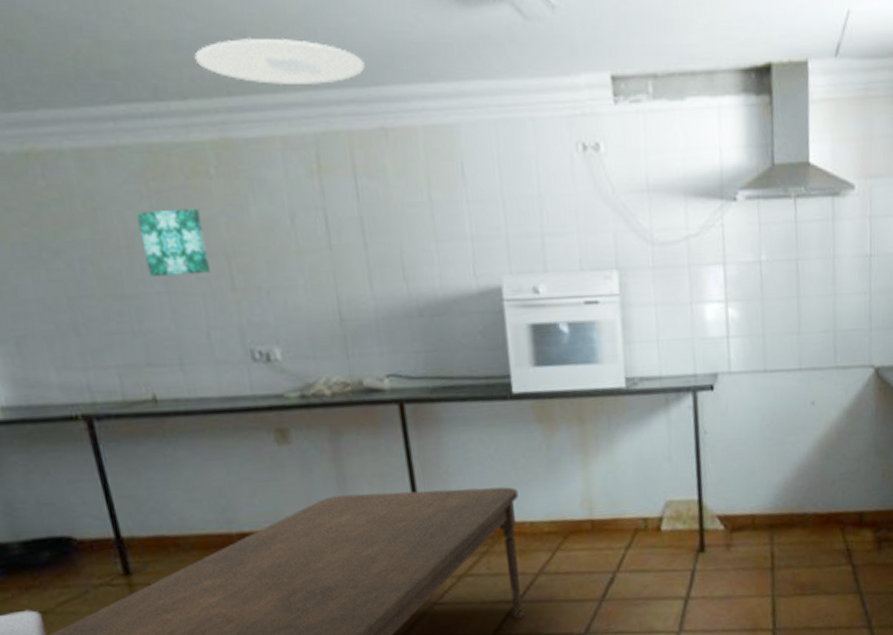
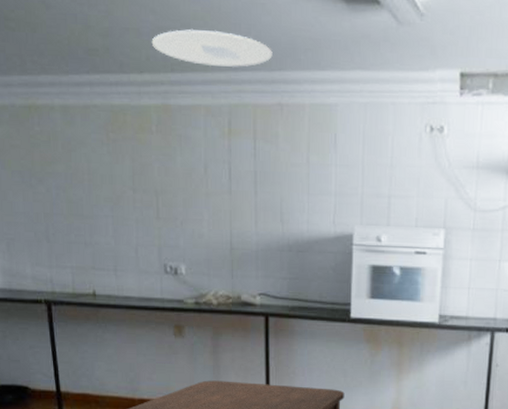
wall art: present [137,208,210,277] -> none [98,155,143,205]

